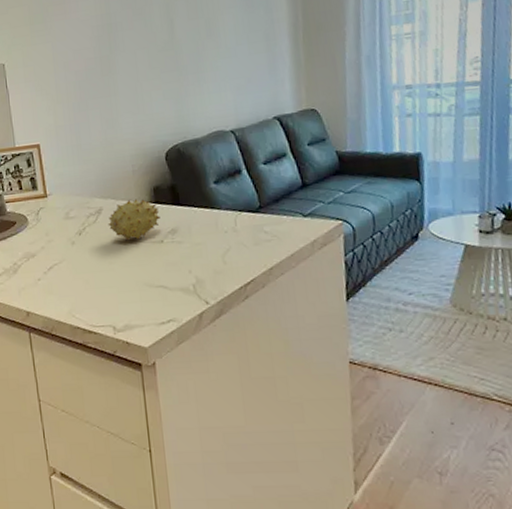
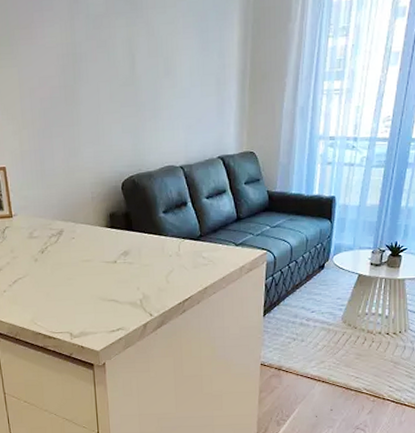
fruit: present [108,199,161,241] -> none [68,223,115,260]

